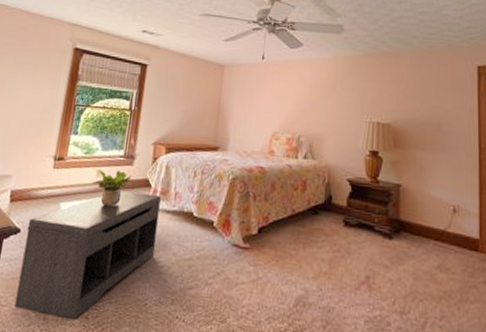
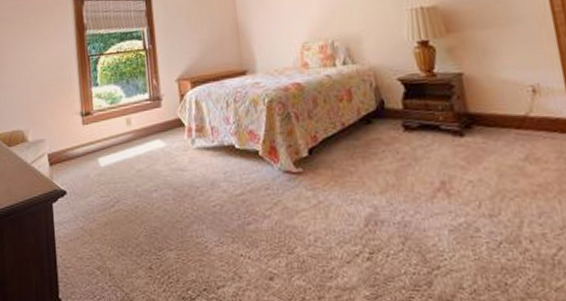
bench: present [14,191,161,319] -> none [72,133,204,271]
potted plant: present [92,170,133,206] -> none [124,115,165,153]

